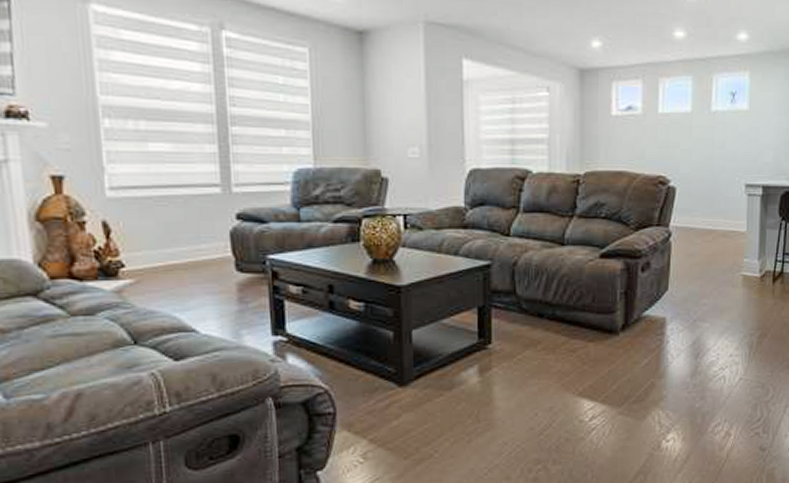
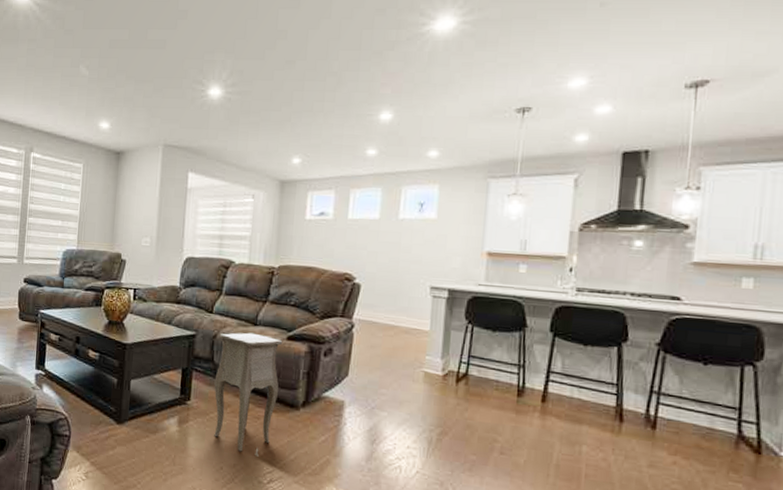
side table: none [519,254,596,394] -> present [214,332,283,457]

